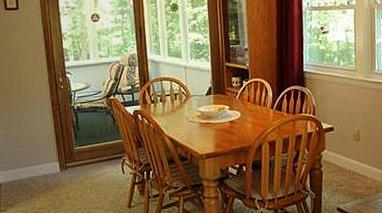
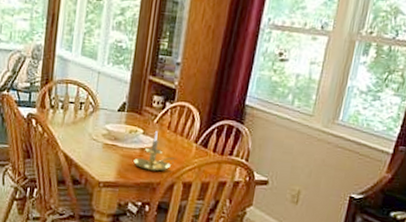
candle holder: none [226,105,261,138] -> present [133,131,178,172]

